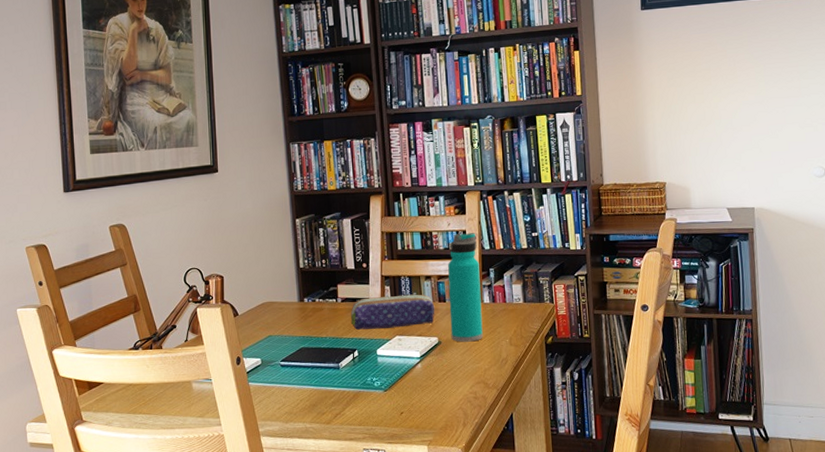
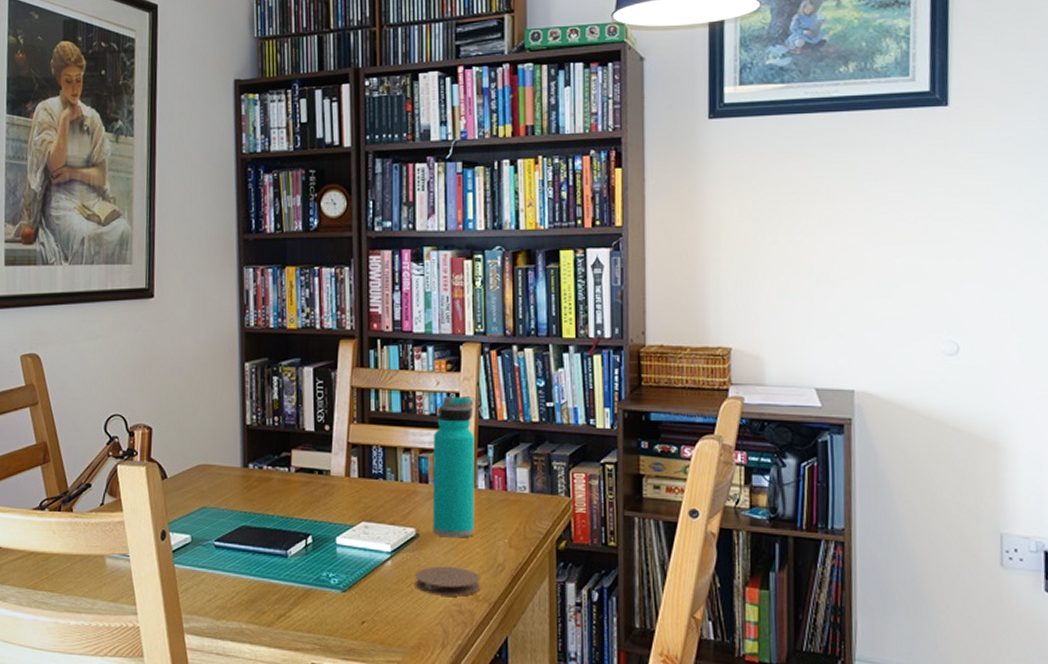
pencil case: present [350,294,435,330] -> none [305,469,414,511]
coaster: none [439,363,490,387] -> present [415,566,481,597]

